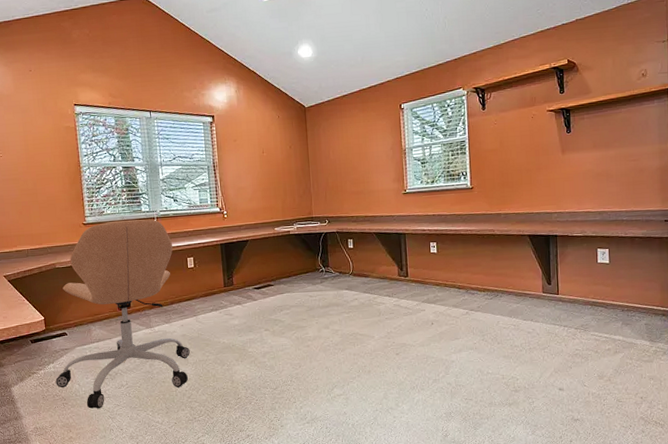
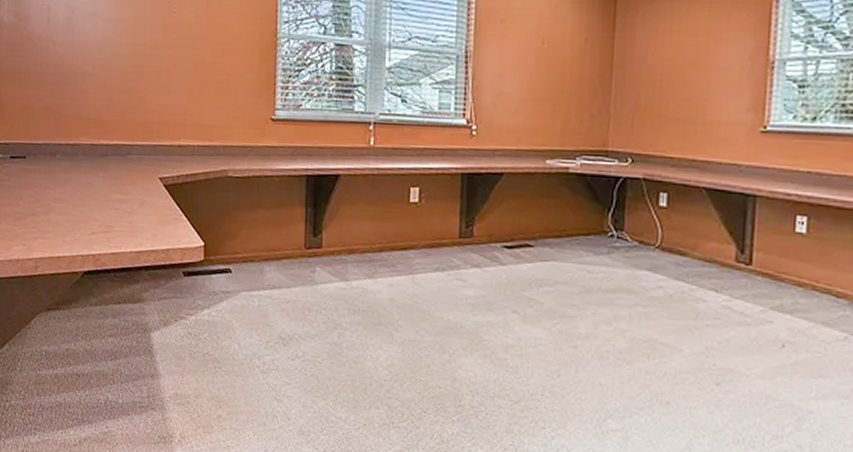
office chair: present [55,219,190,409] -> none [209,120,398,383]

